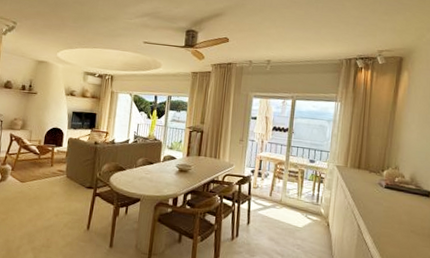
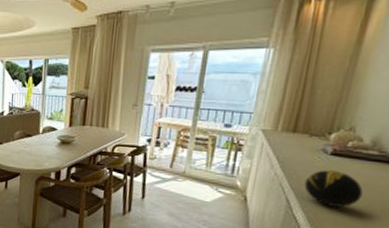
decorative orb: none [369,200,409,232] -> present [304,170,364,208]

